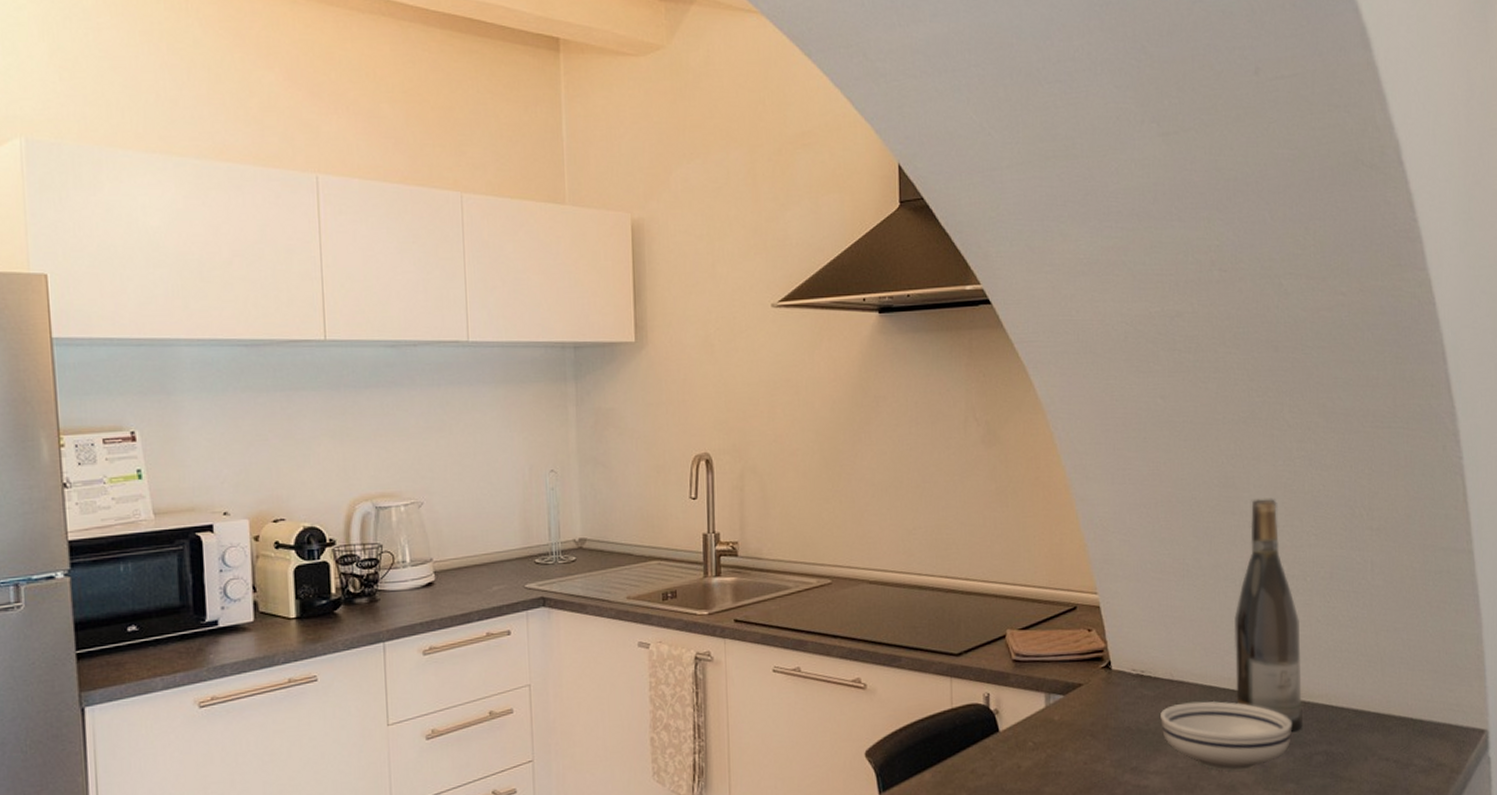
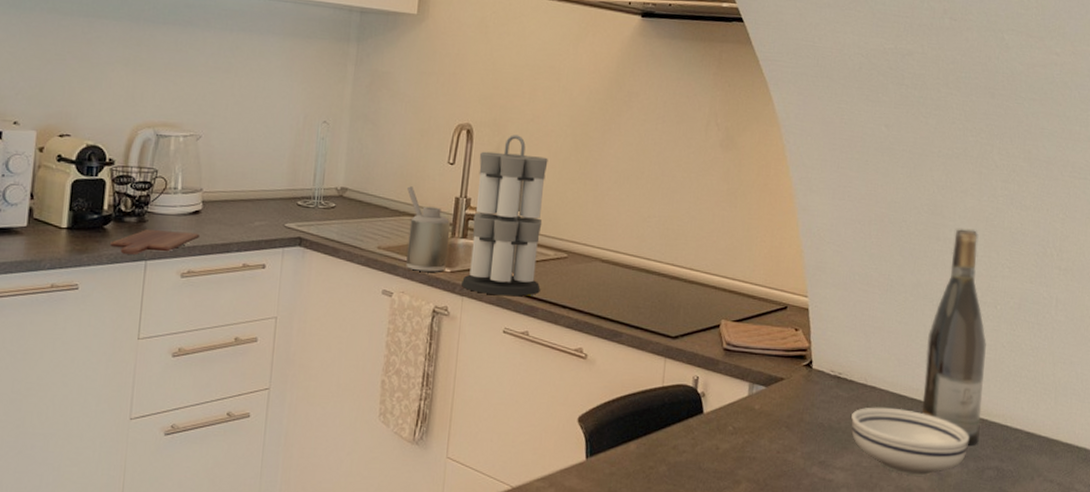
cutting board: none [344,606,438,638] -> present [110,228,201,255]
soap dispenser: none [650,528,703,619] -> present [406,186,451,273]
spice rack: none [720,458,807,633] -> present [460,135,548,297]

